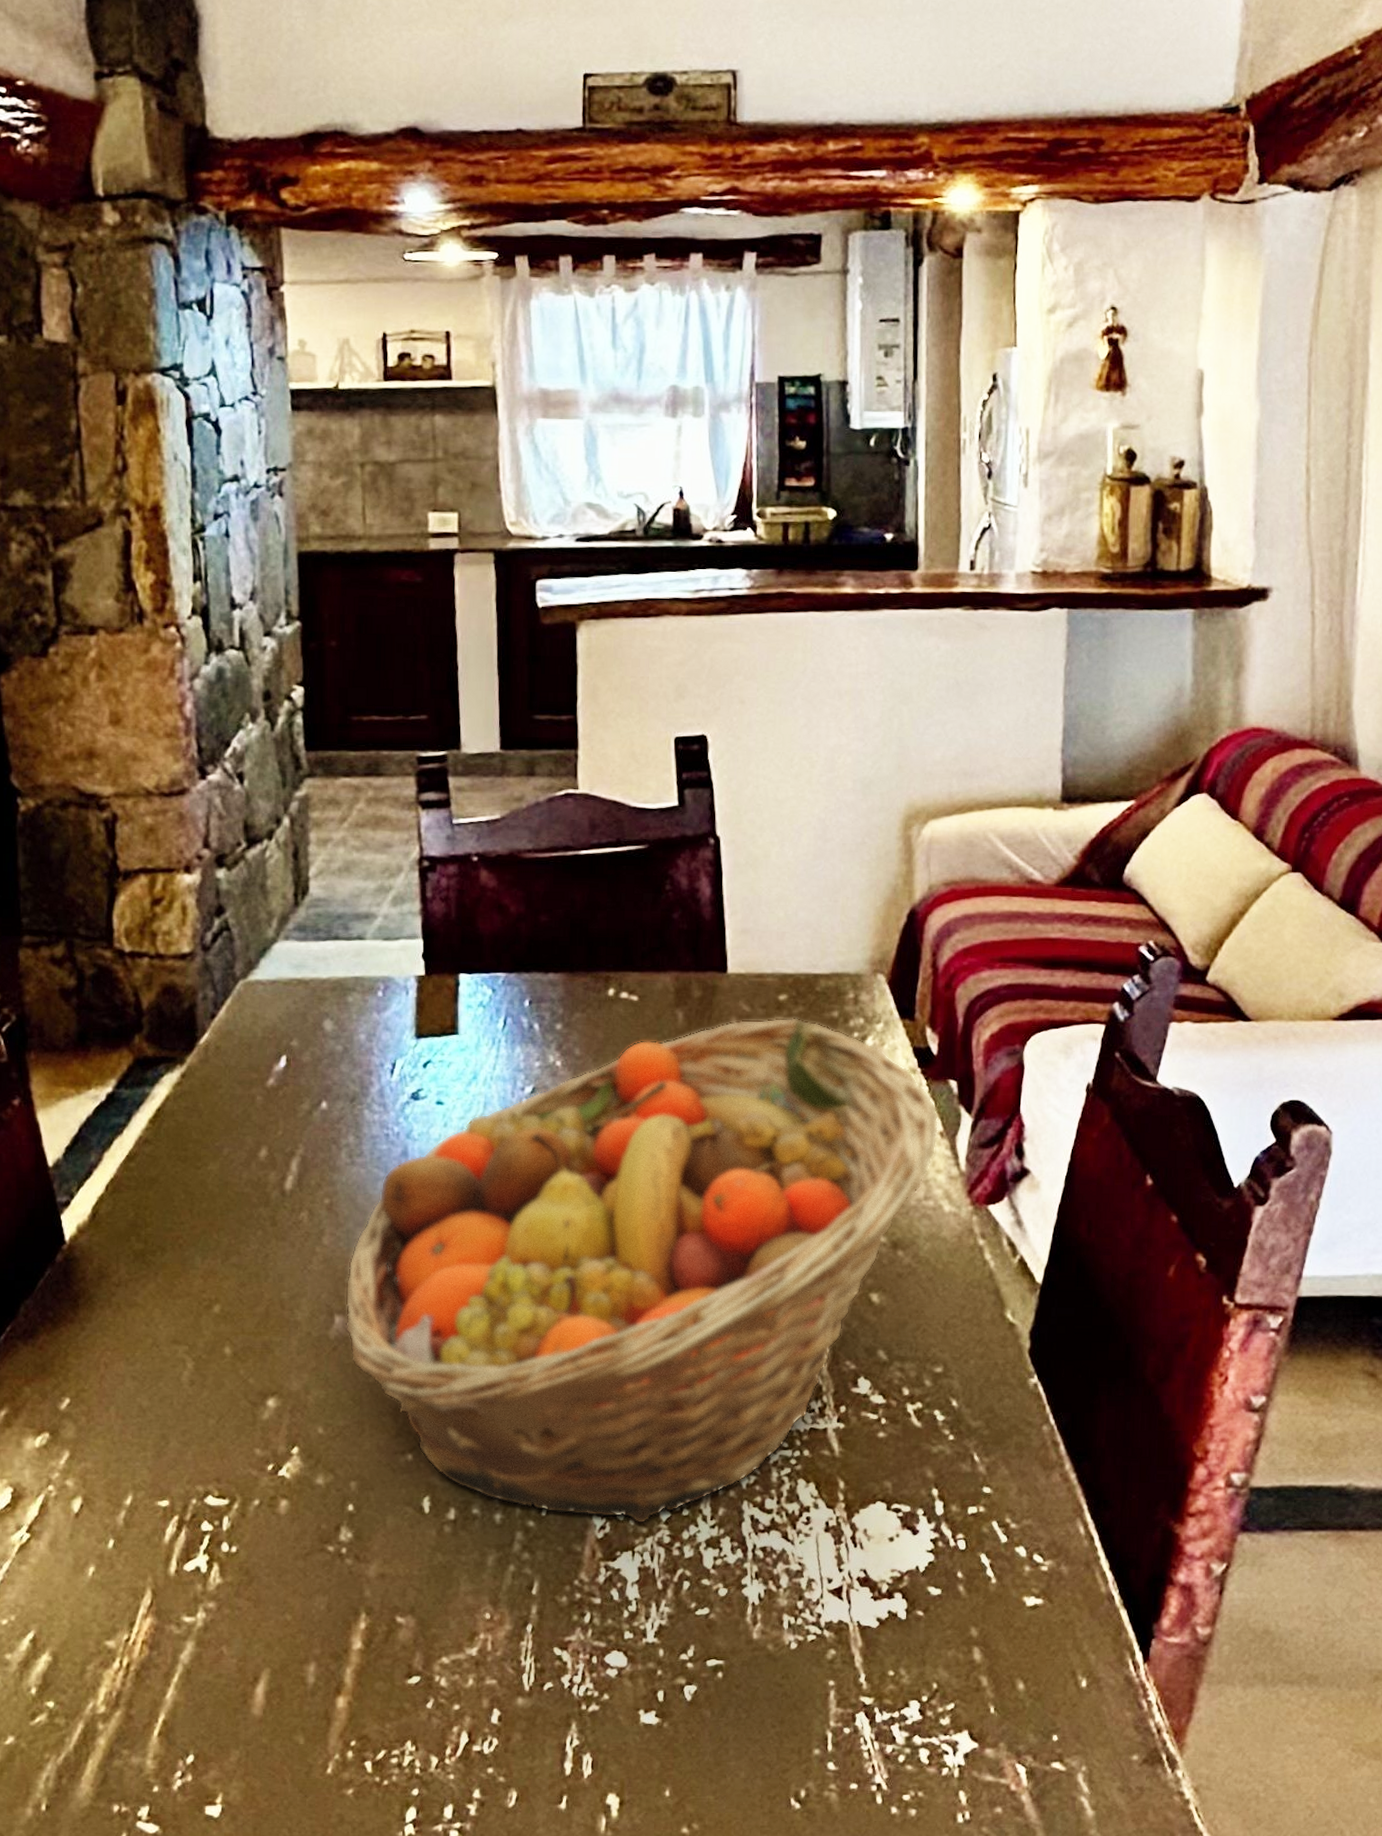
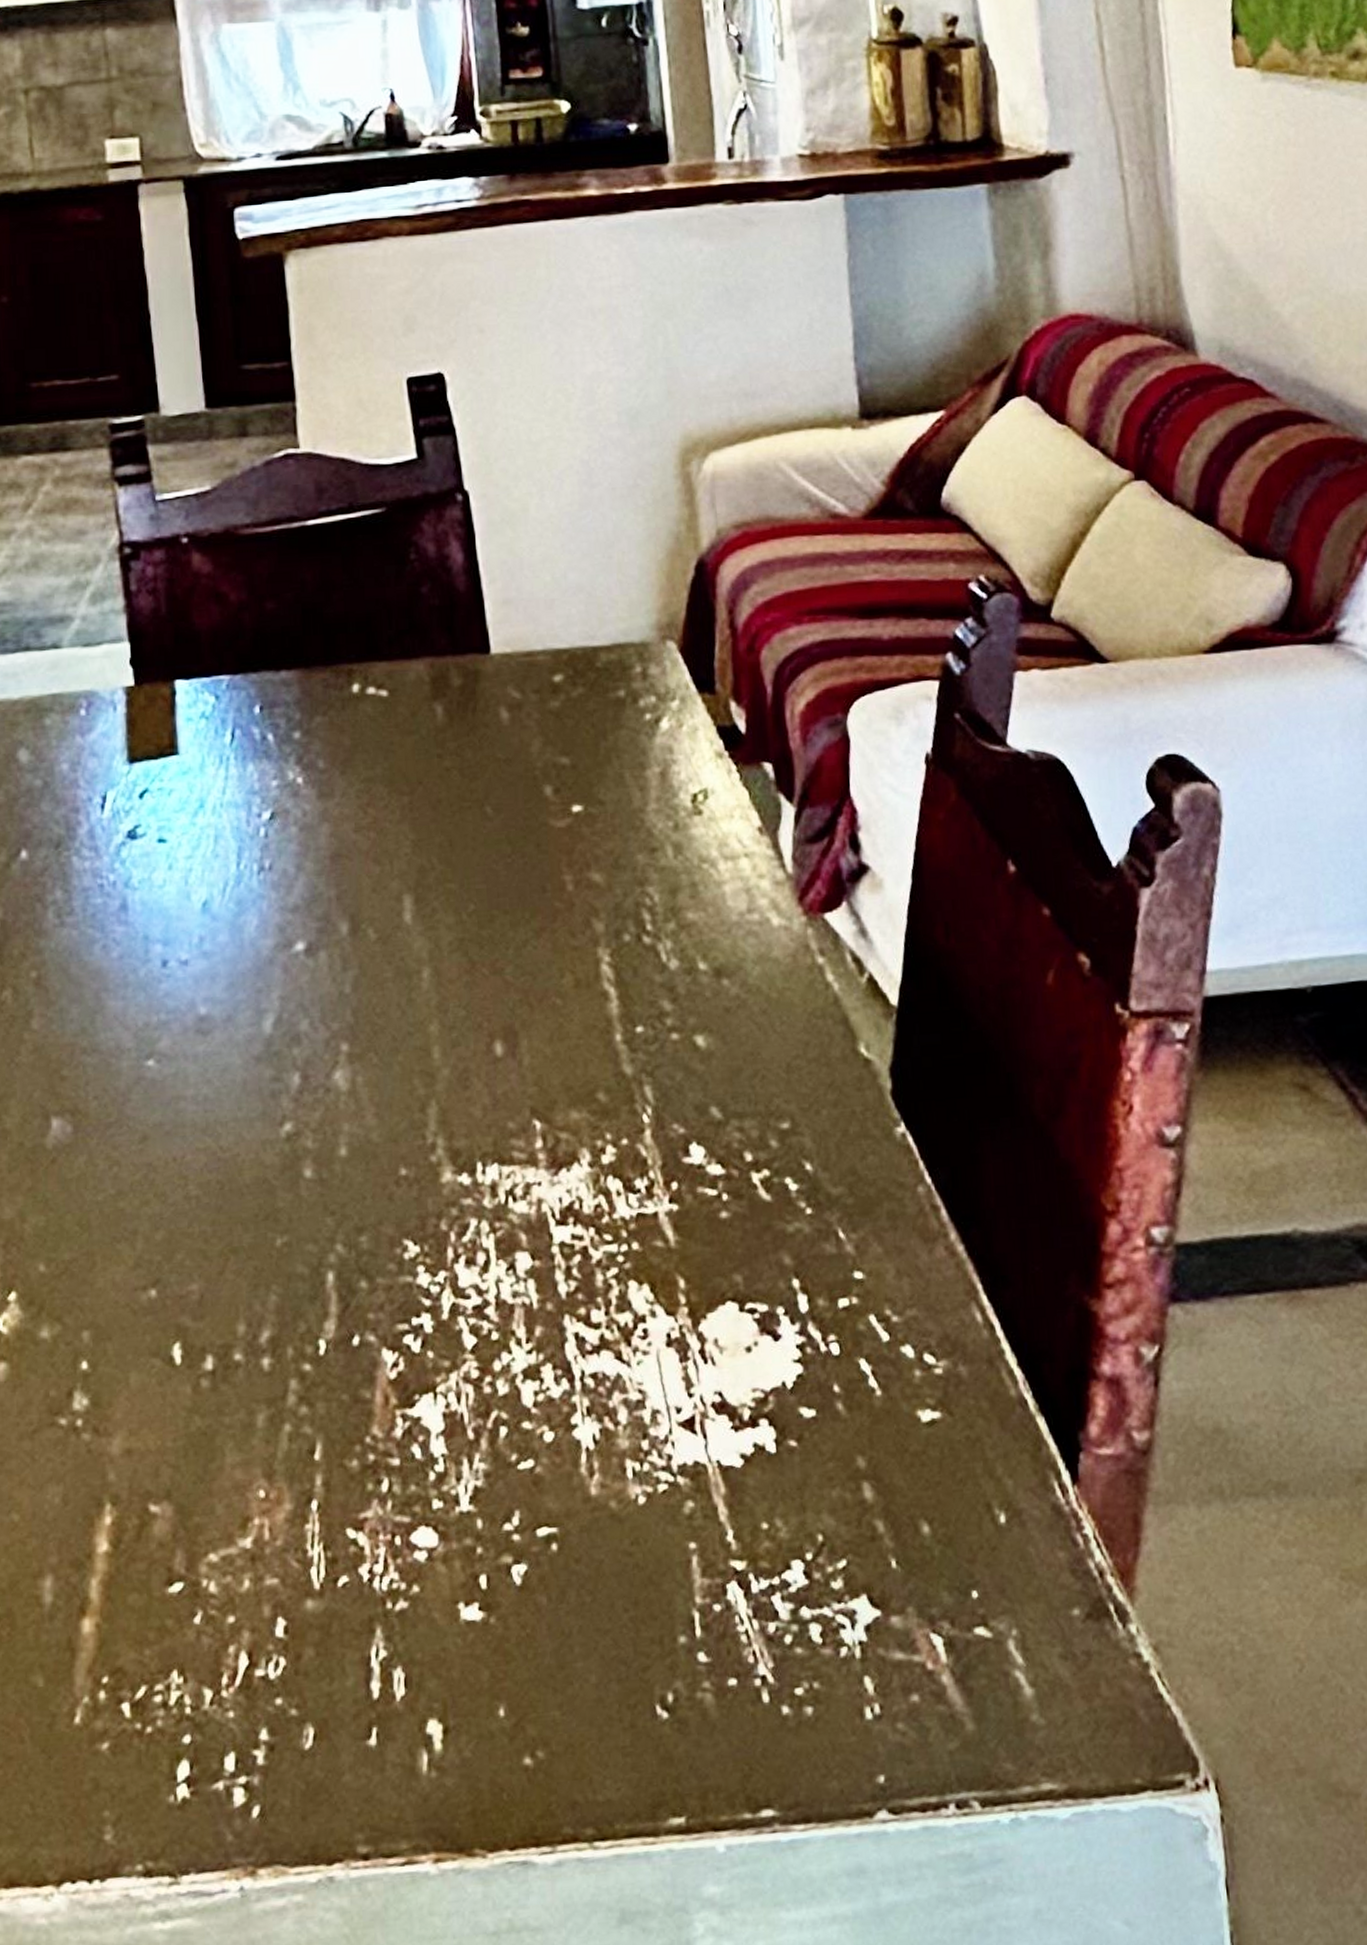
fruit basket: present [345,1017,939,1524] -> none [62,700,756,1357]

